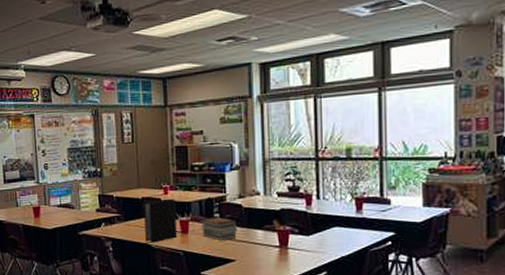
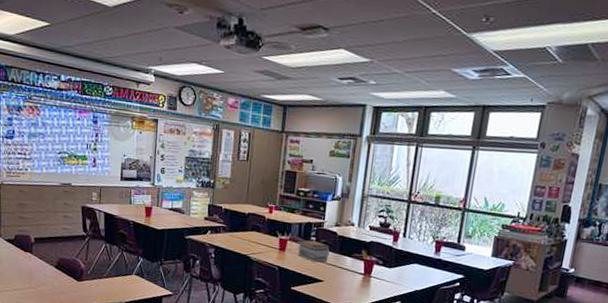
binder: present [144,198,177,243] -> none [246,217,278,256]

